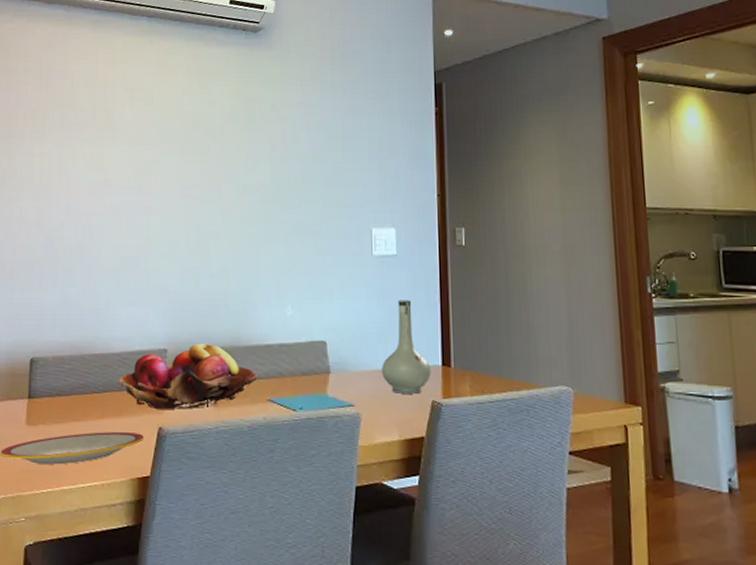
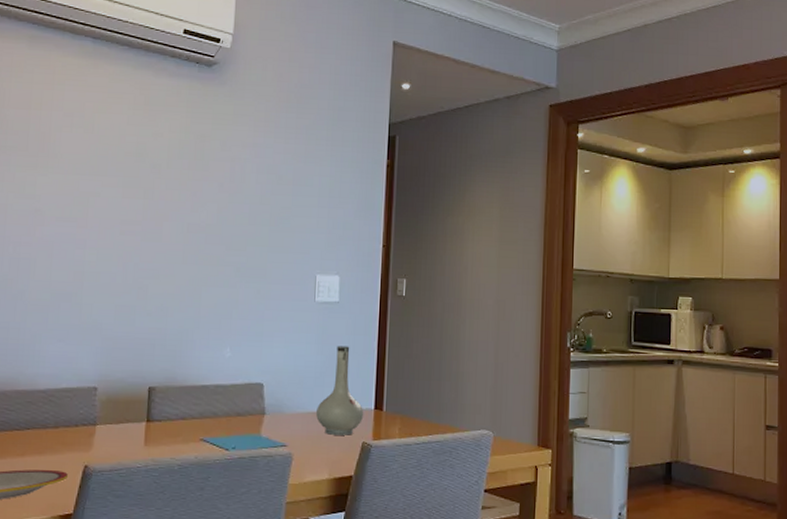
fruit basket: present [118,343,258,410] -> none [42,382,192,449]

